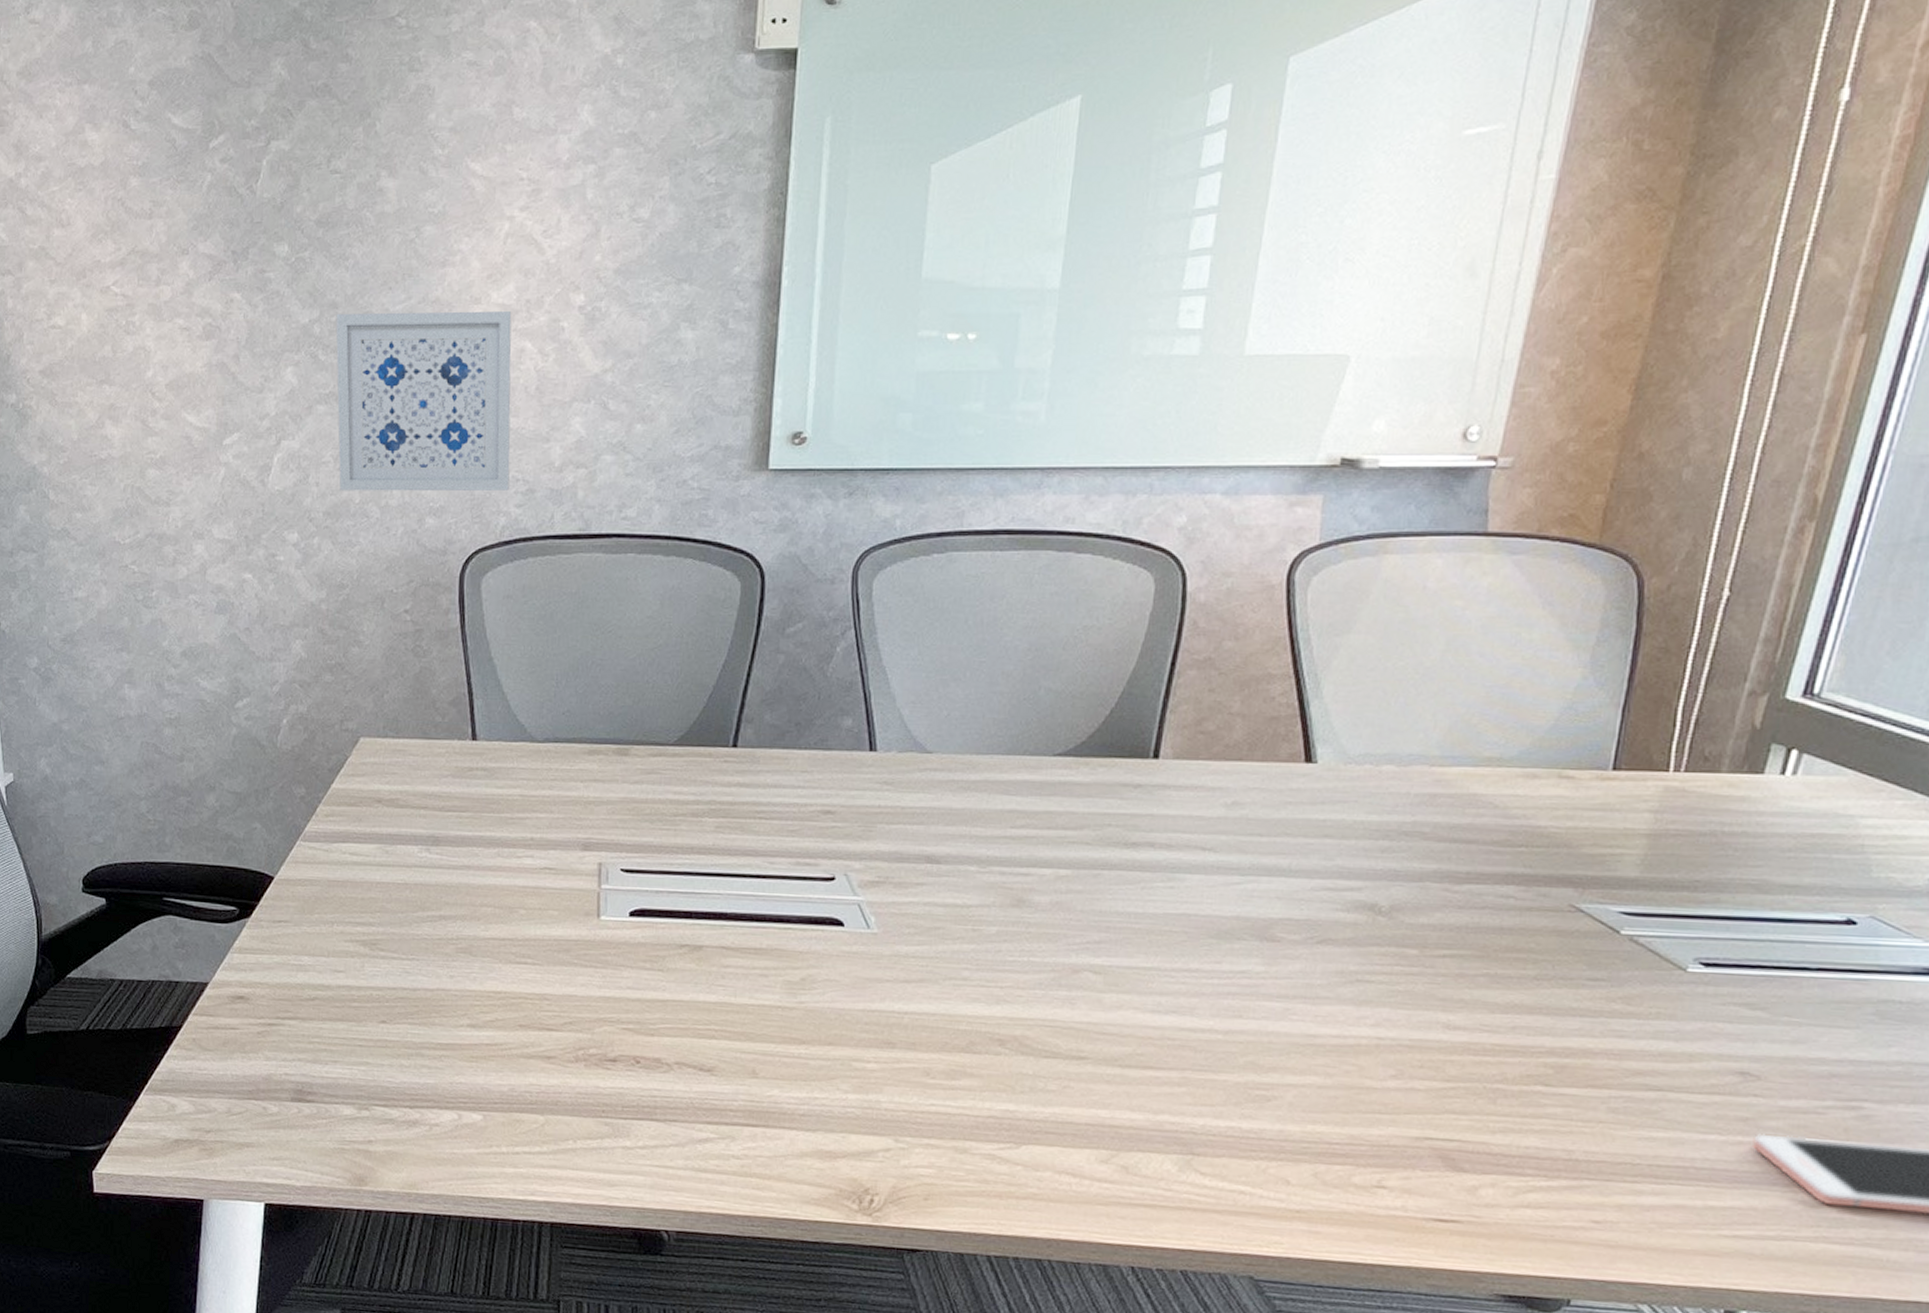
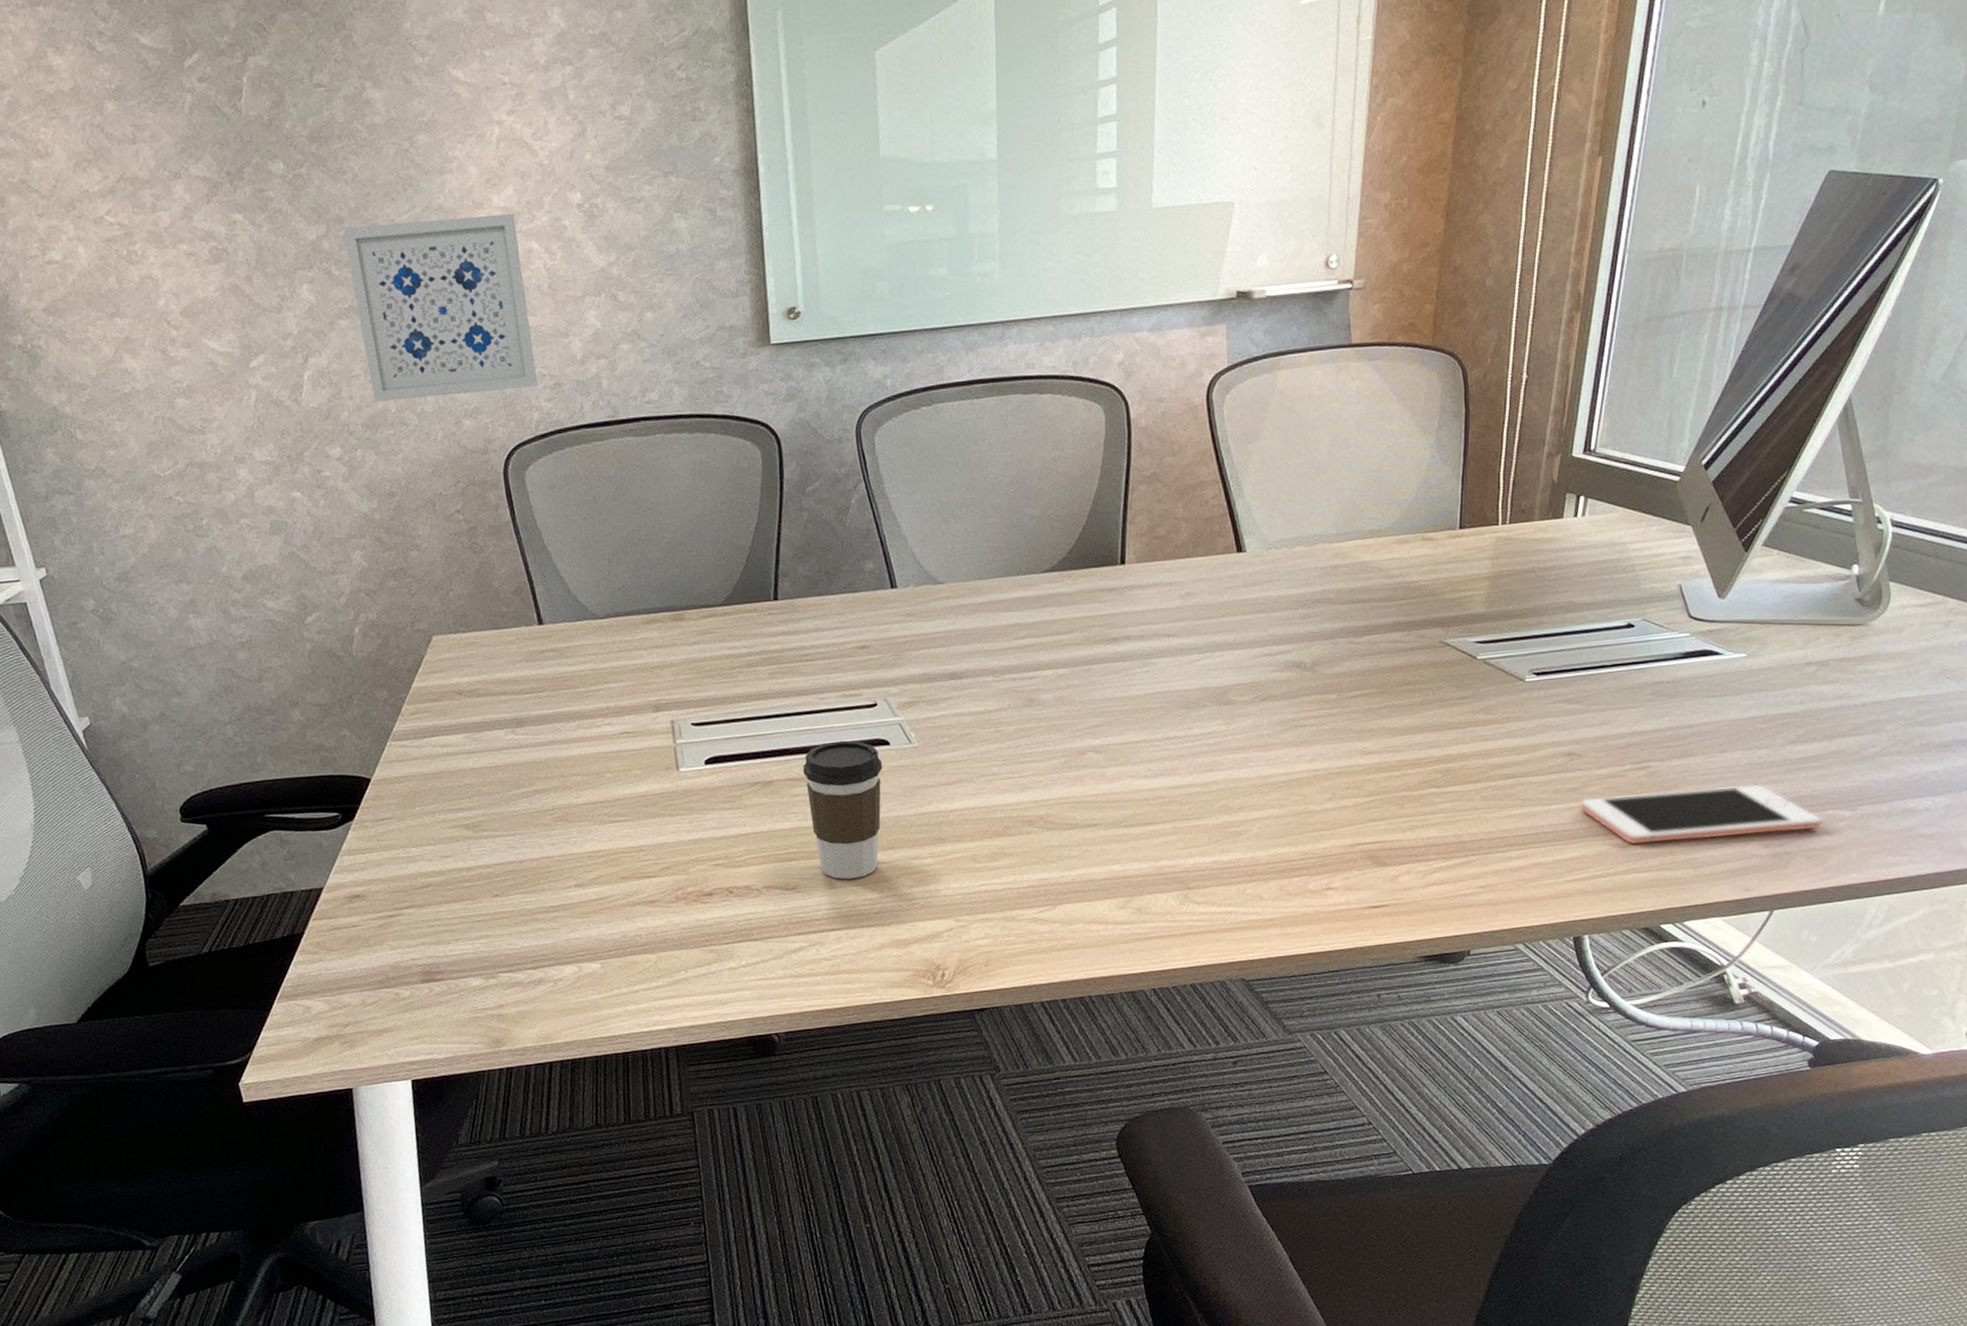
coffee cup: none [739,912,833,1072] -> present [803,740,883,880]

